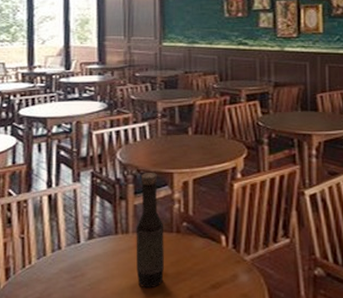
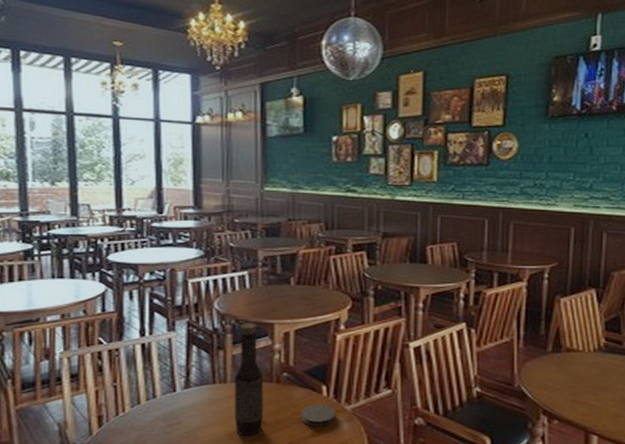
coaster: none [200,254,235,278] -> present [300,404,335,426]

